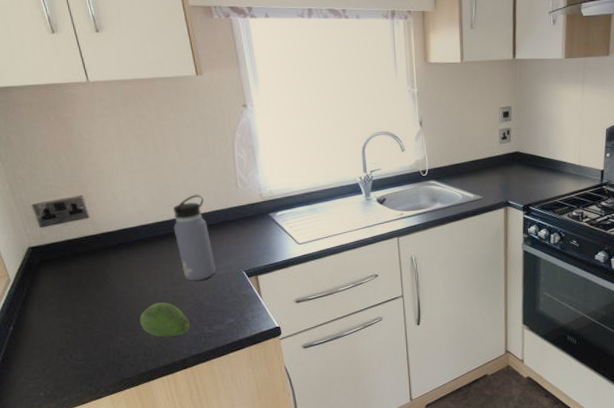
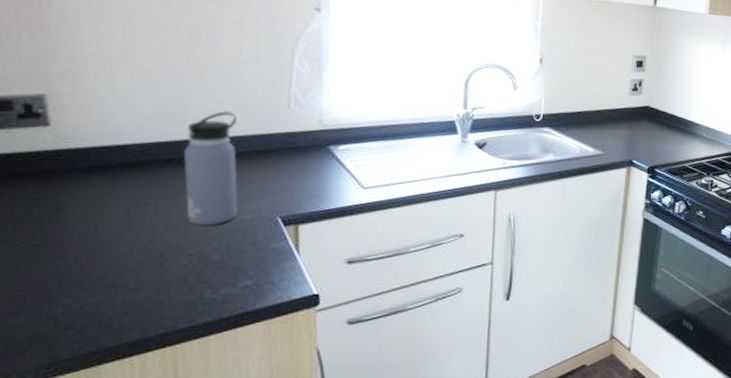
fruit: present [140,302,191,337] -> none [102,252,184,302]

